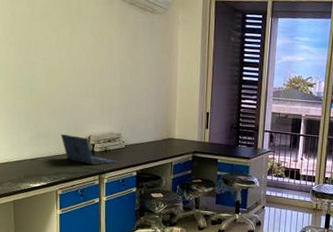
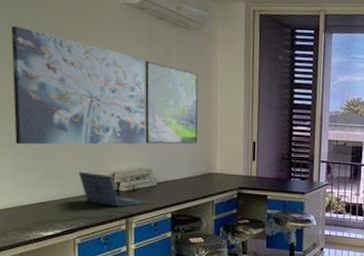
wall art: none [7,9,118,113] -> present [10,26,146,145]
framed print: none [116,41,162,113] -> present [145,61,199,144]

